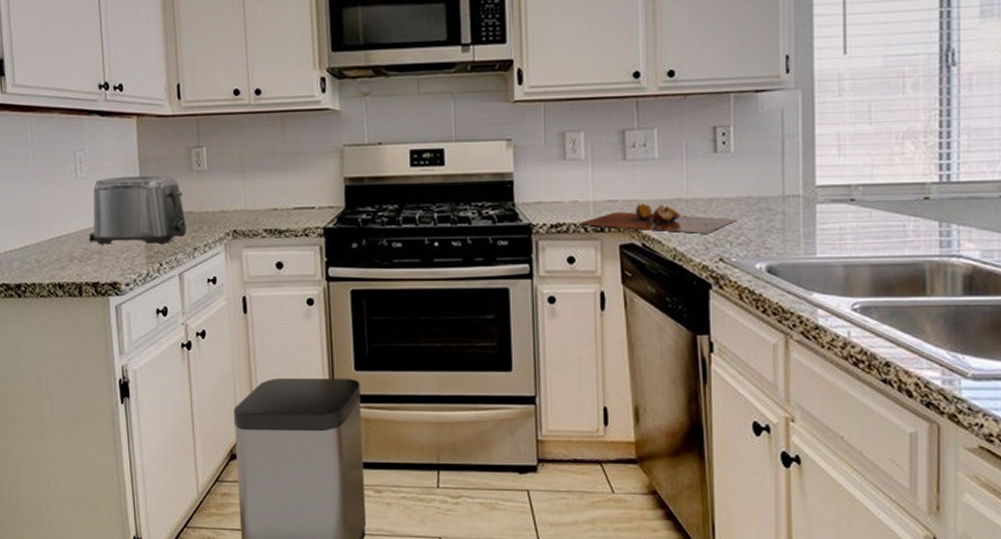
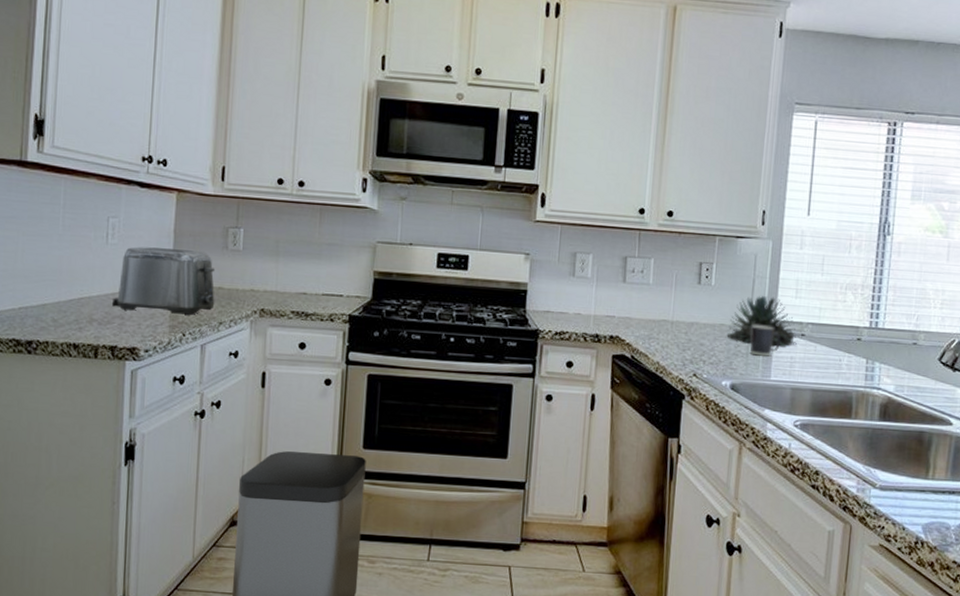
cutting board: present [577,203,737,234] -> none [578,321,711,352]
succulent plant: none [757,158,845,217] -> present [728,296,797,348]
mug: none [784,193,824,230] -> present [750,325,781,356]

